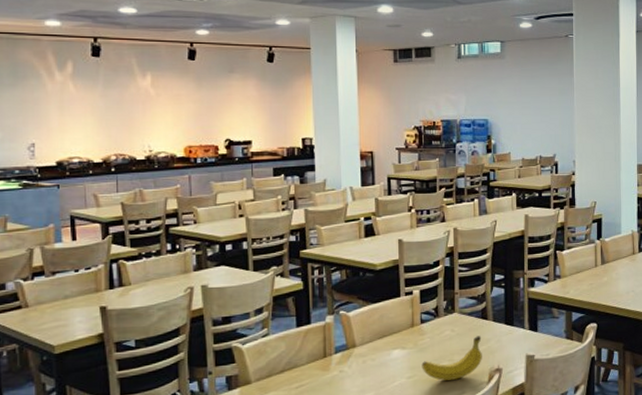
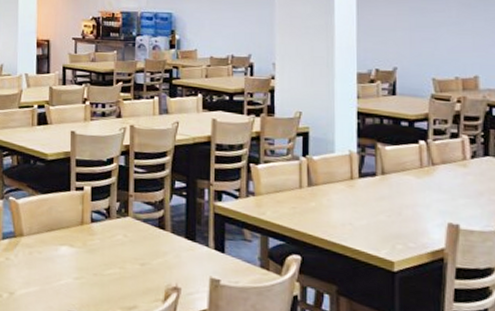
fruit: present [421,336,482,381] -> none [90,246,158,291]

